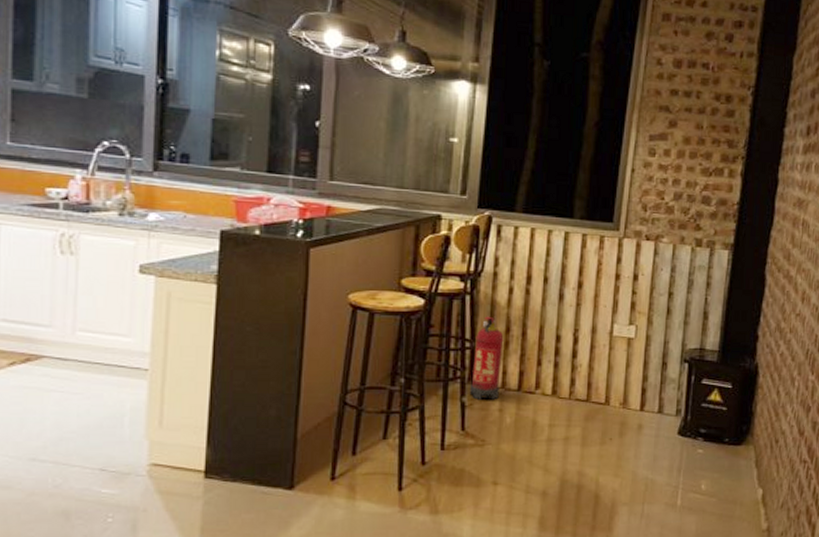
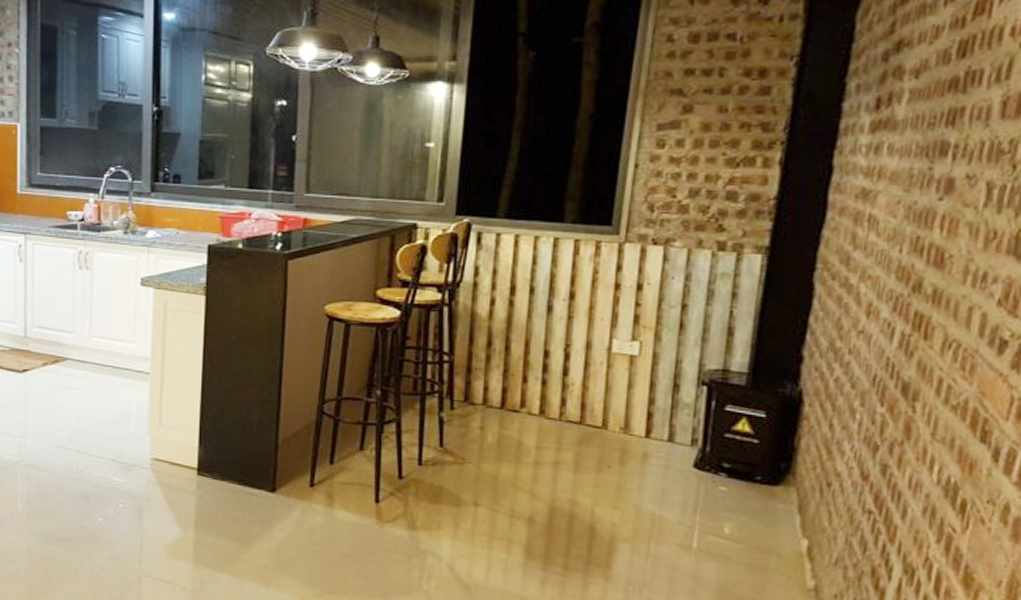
fire extinguisher: present [469,316,504,400] -> none [448,328,485,417]

